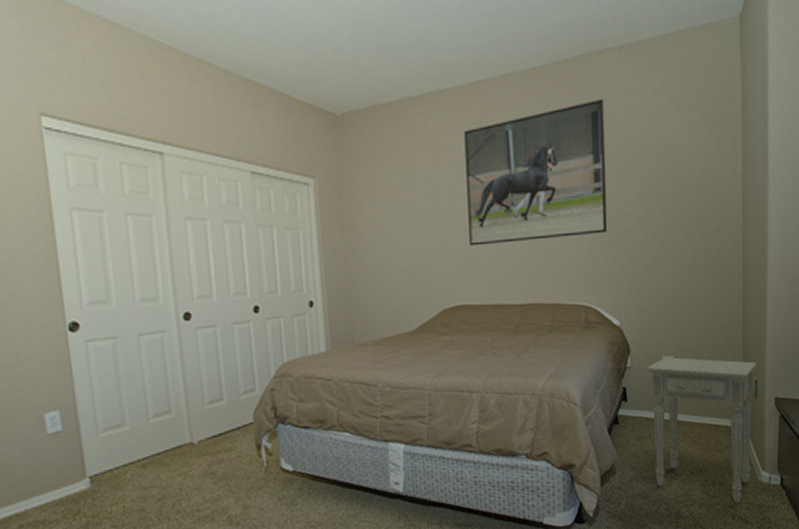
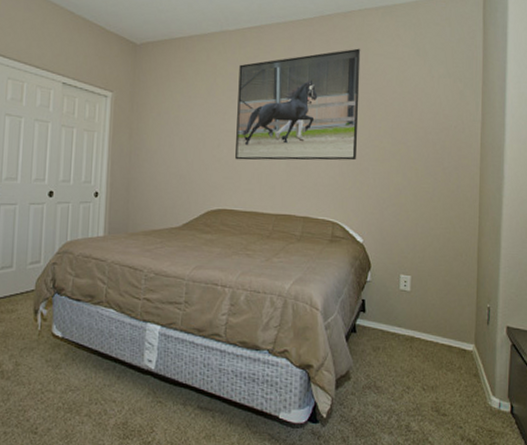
nightstand: present [645,356,757,503] -> none [384,276,491,425]

